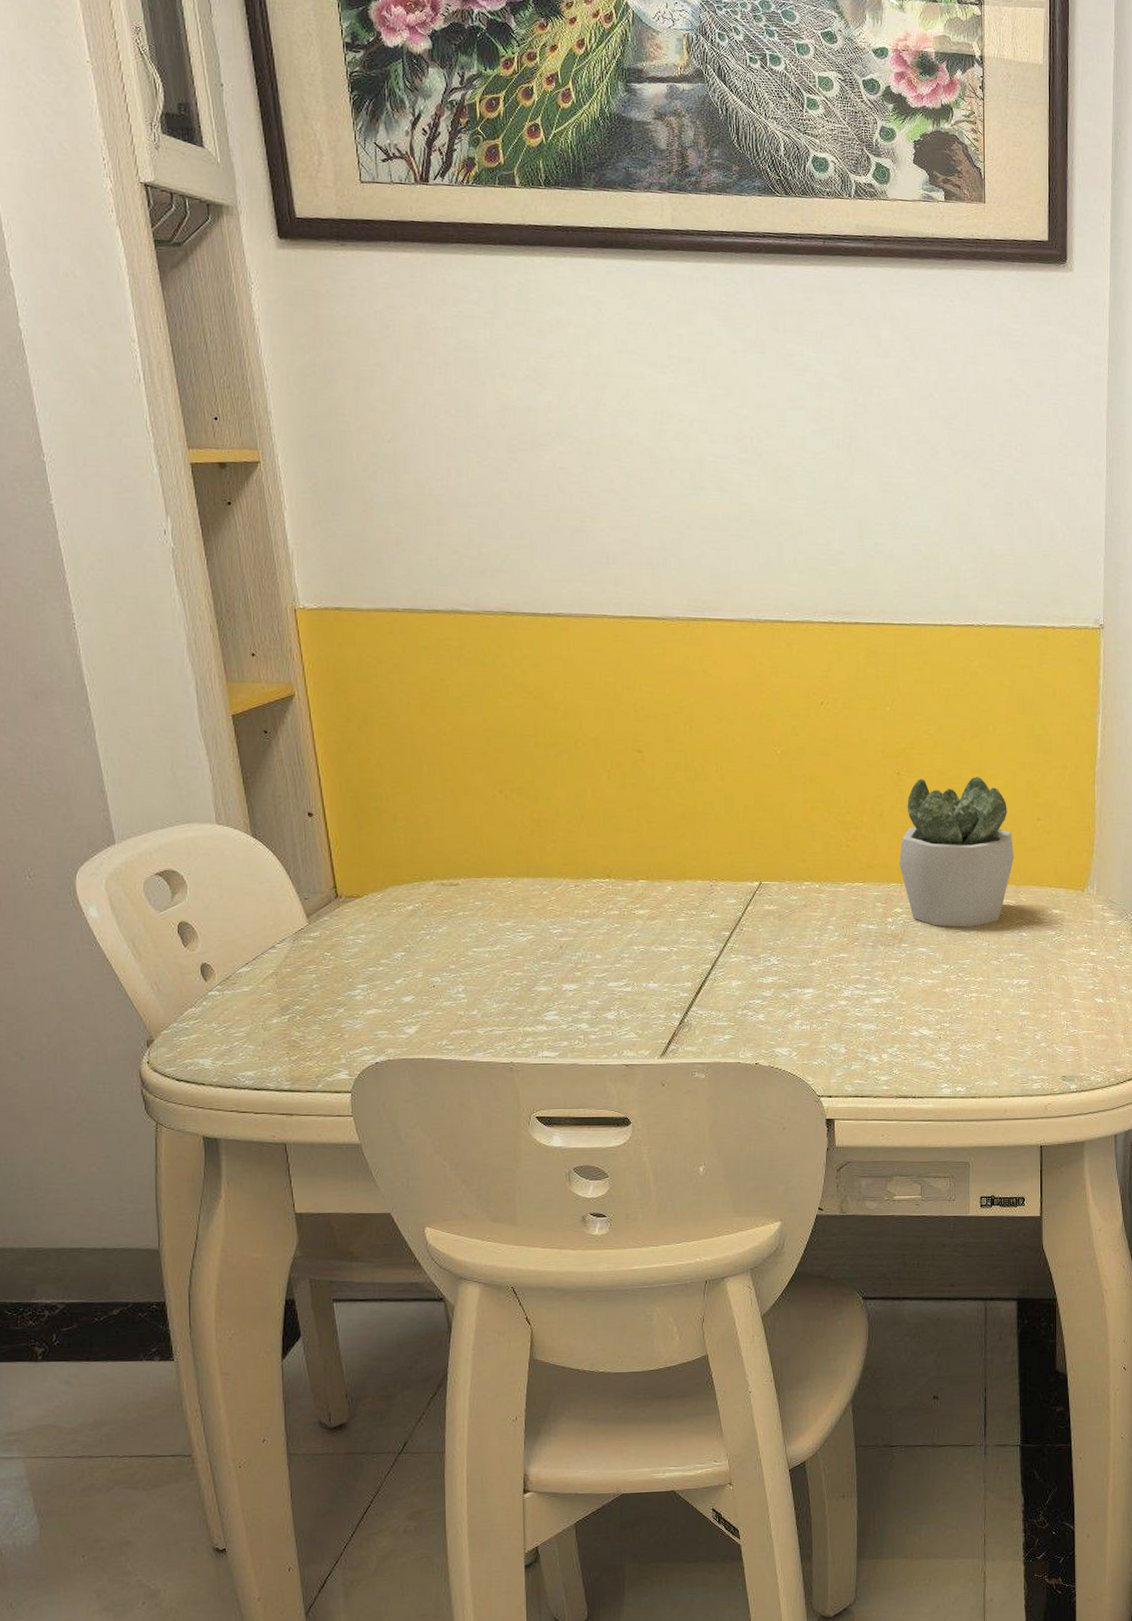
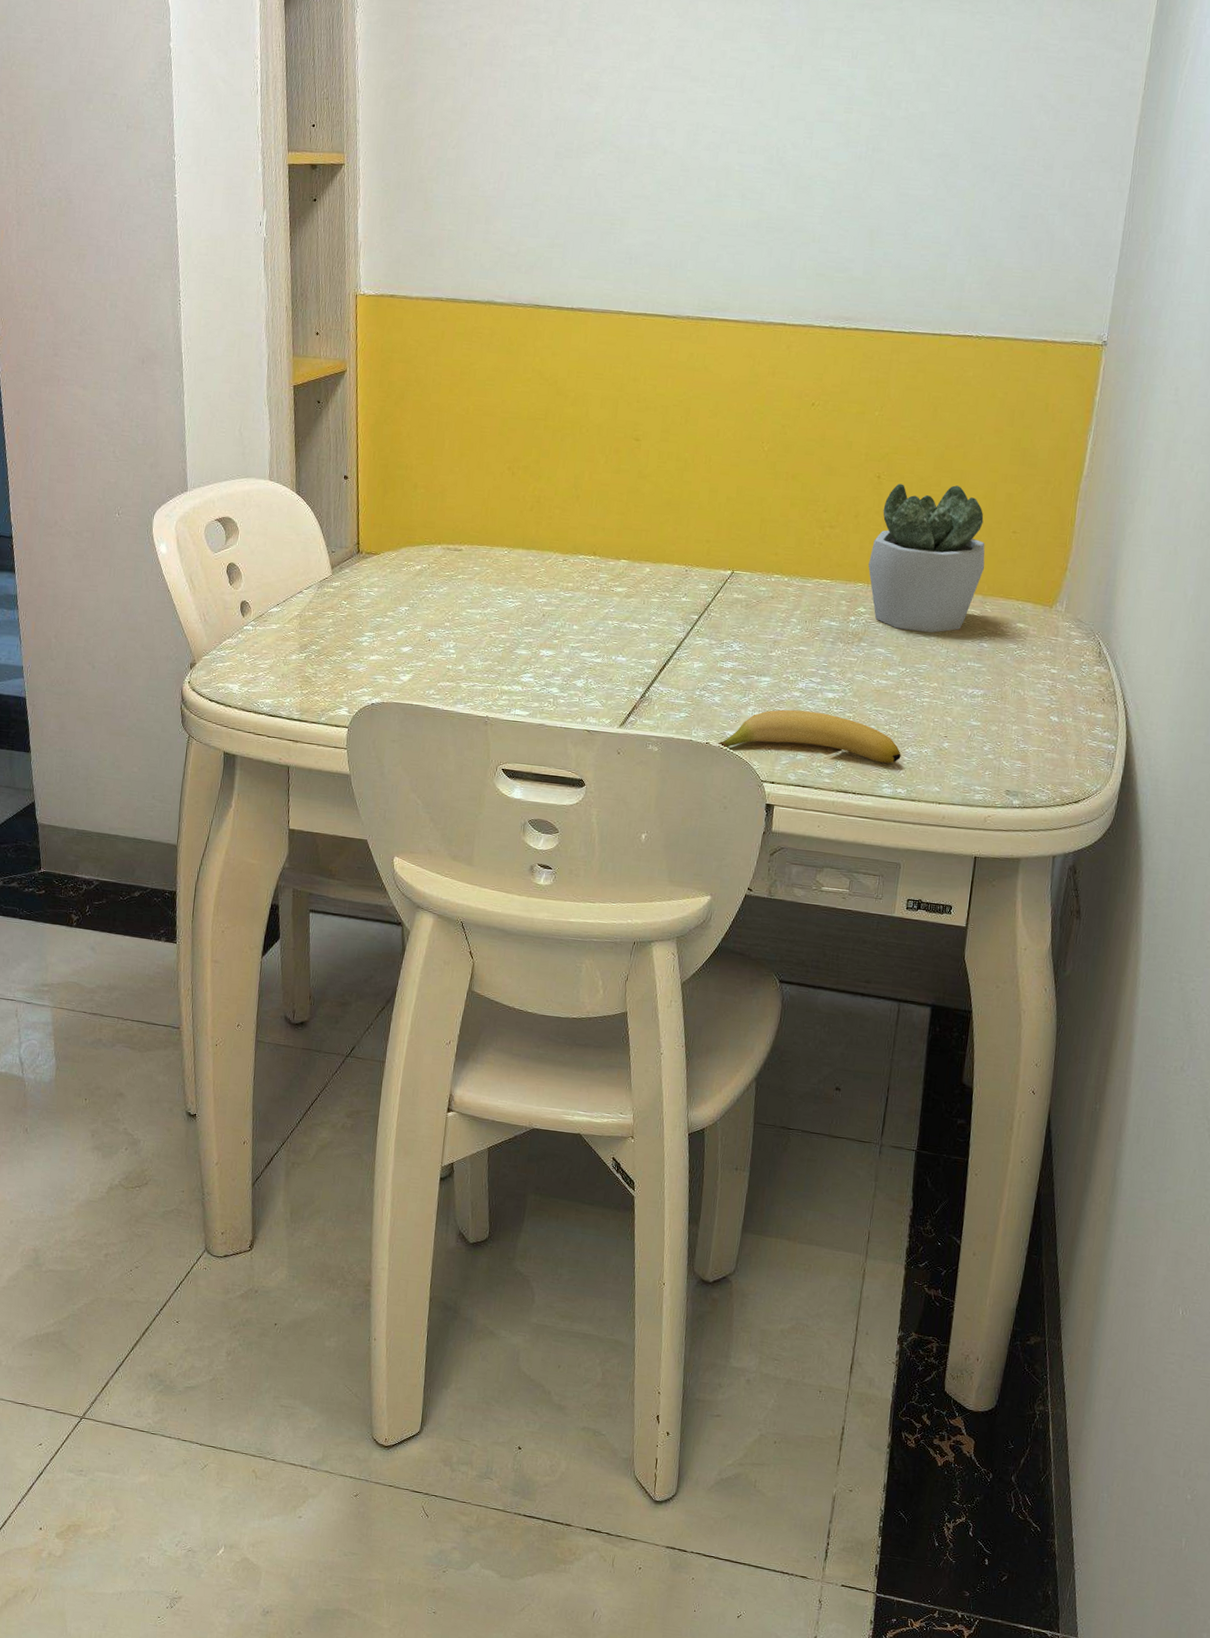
banana: none [766,1019,956,1068] -> present [716,709,901,764]

